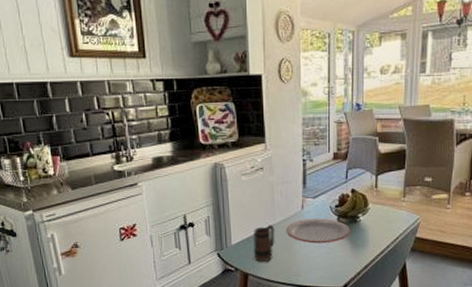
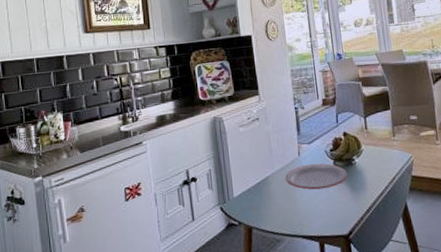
mug: present [253,225,275,263] -> none [254,174,276,214]

